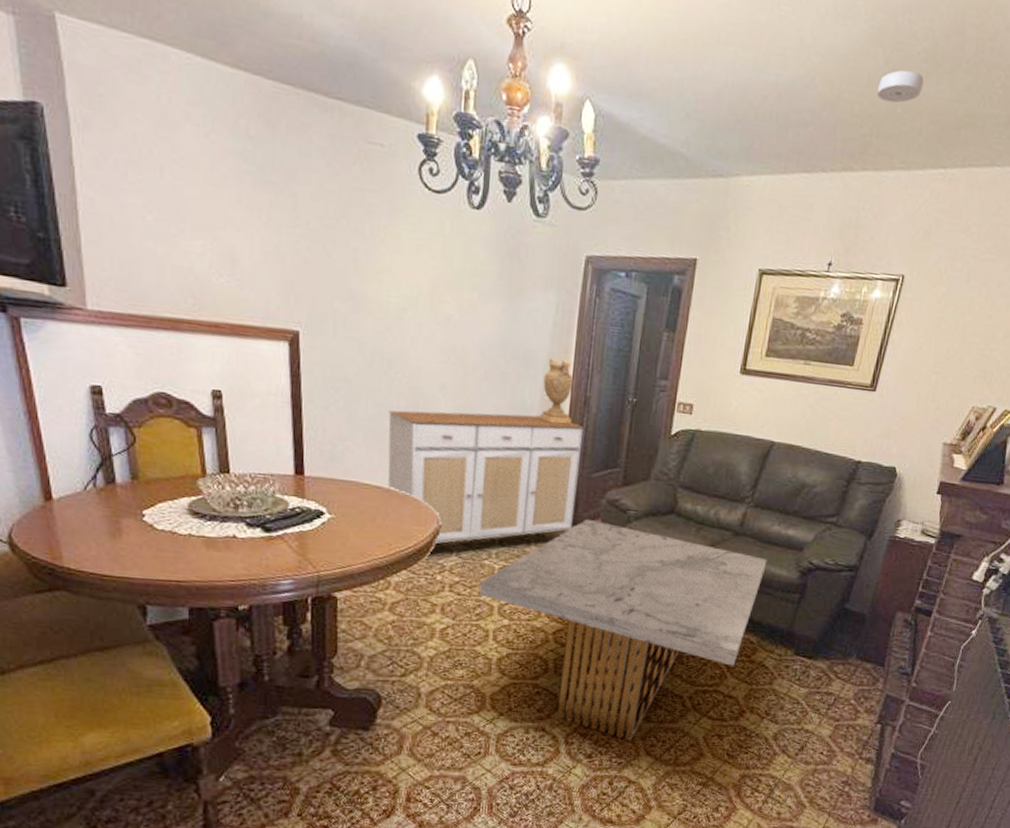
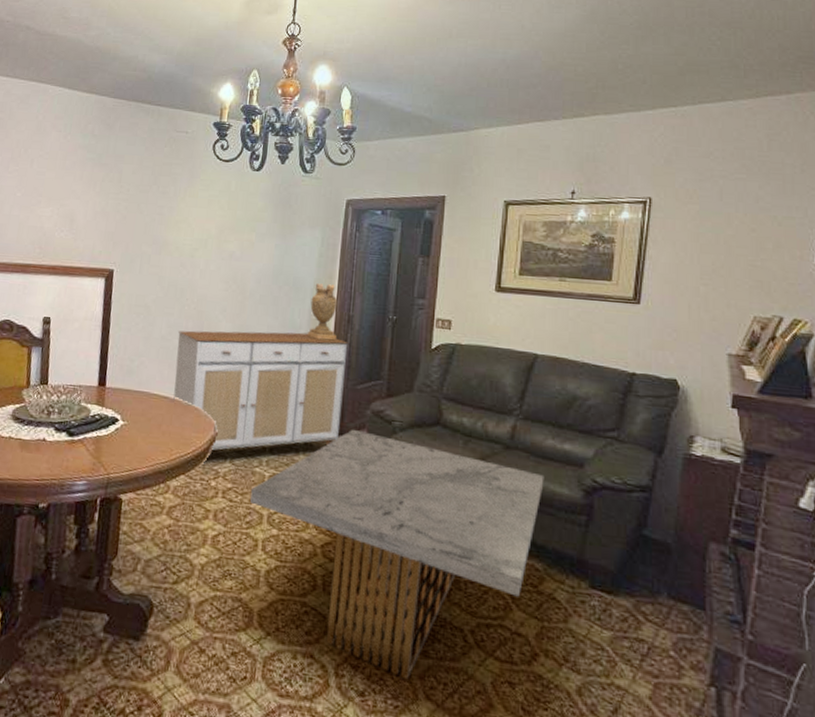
smoke detector: present [876,70,924,103] -> none [596,37,641,62]

